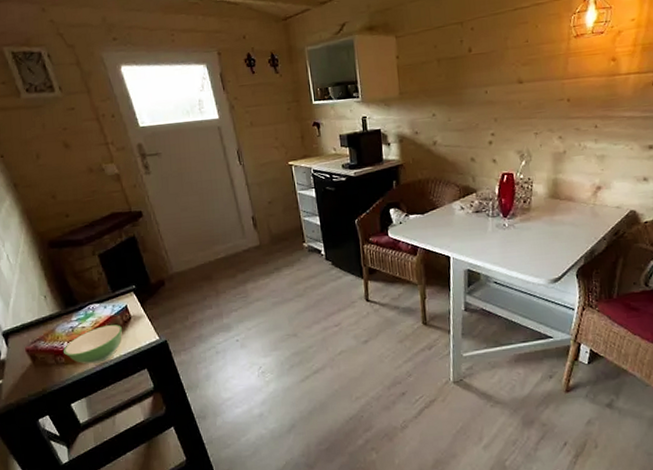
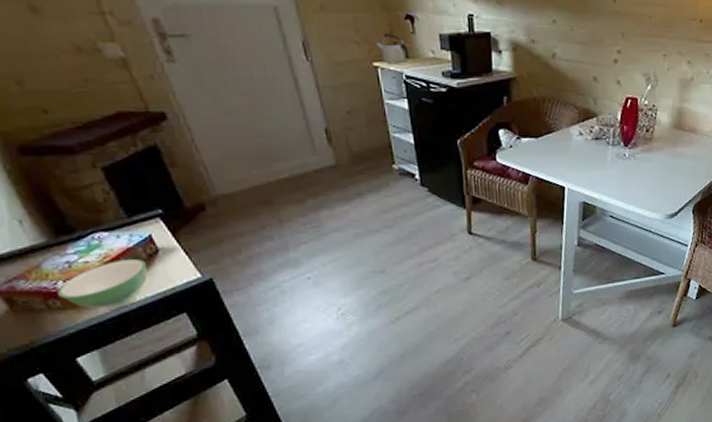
kettle: none [291,138,317,162] -> present [376,32,410,64]

